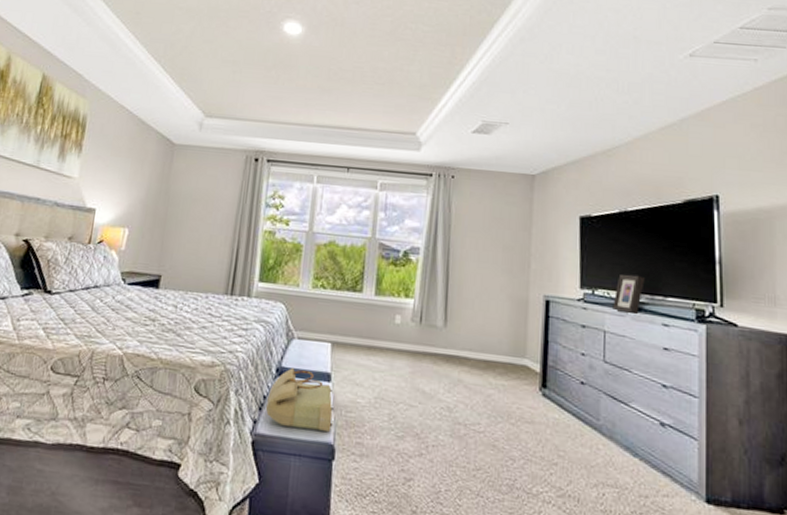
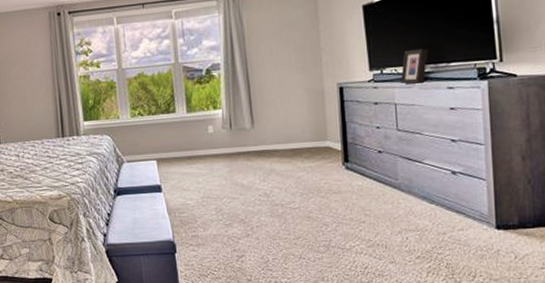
handbag: present [265,368,333,433] -> none [111,187,171,234]

